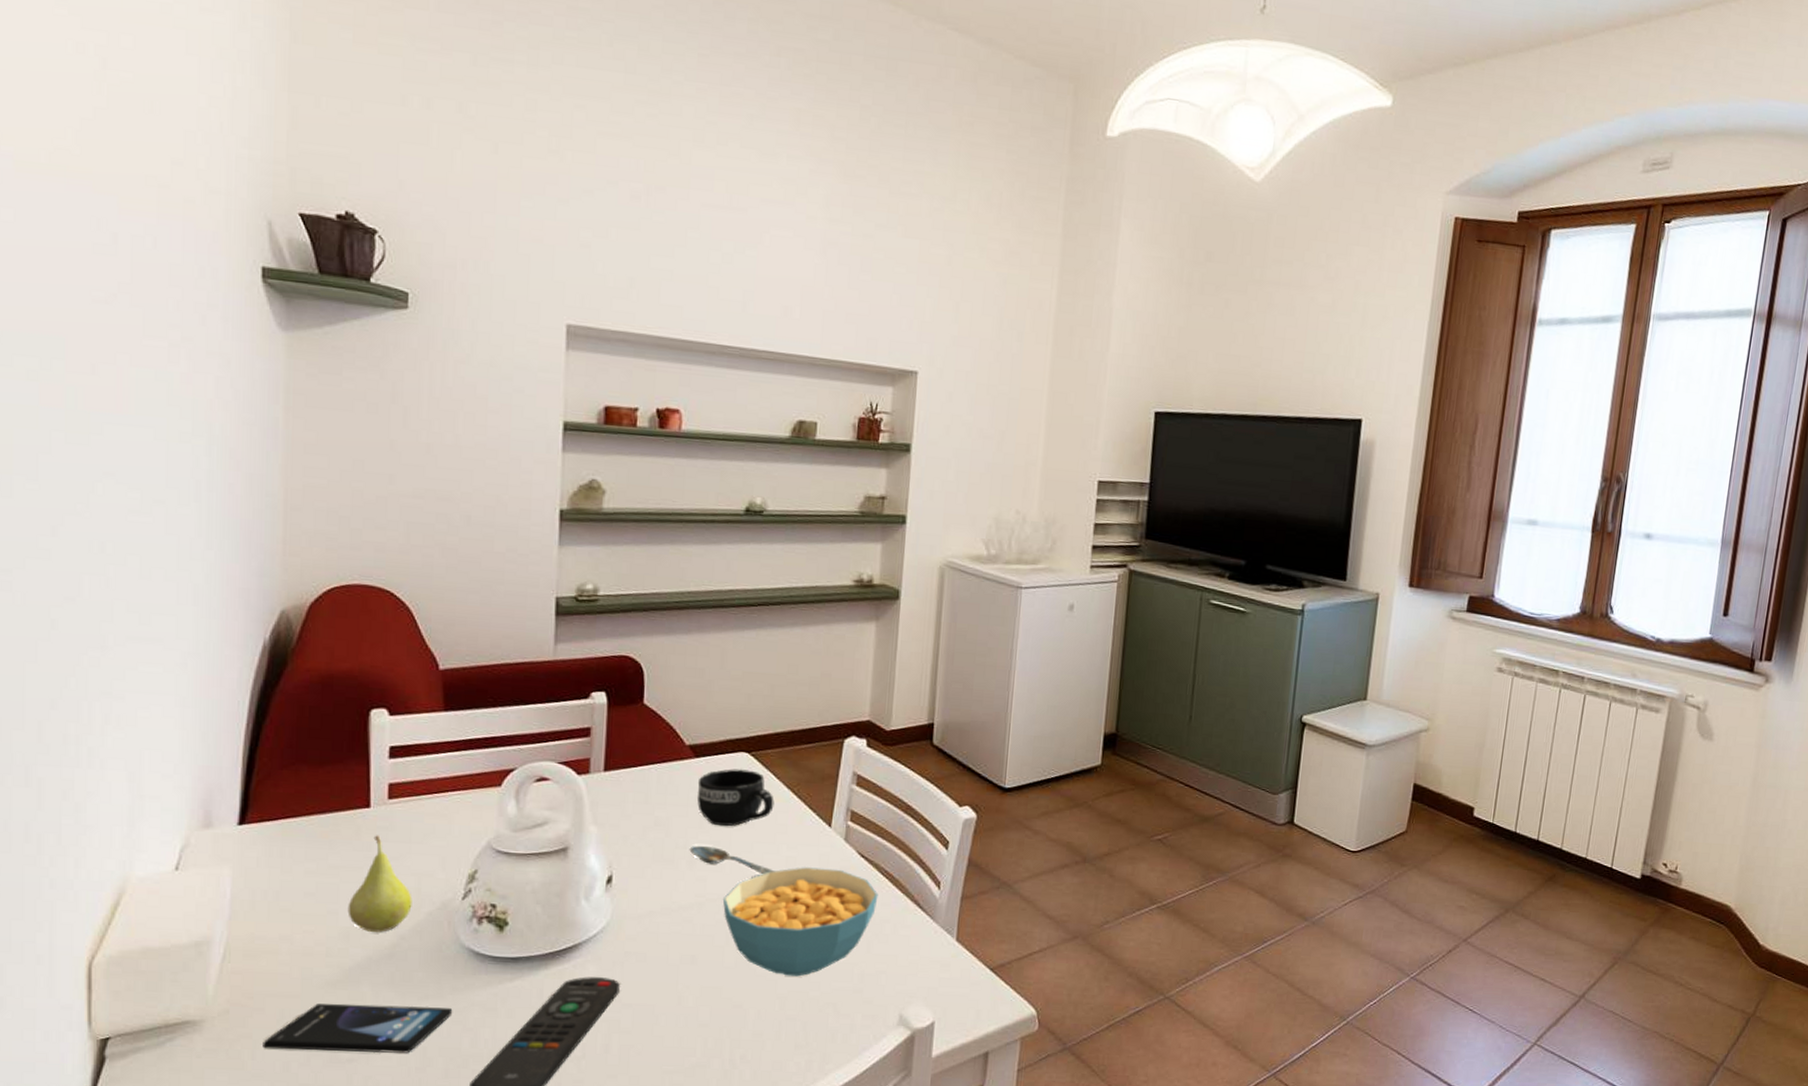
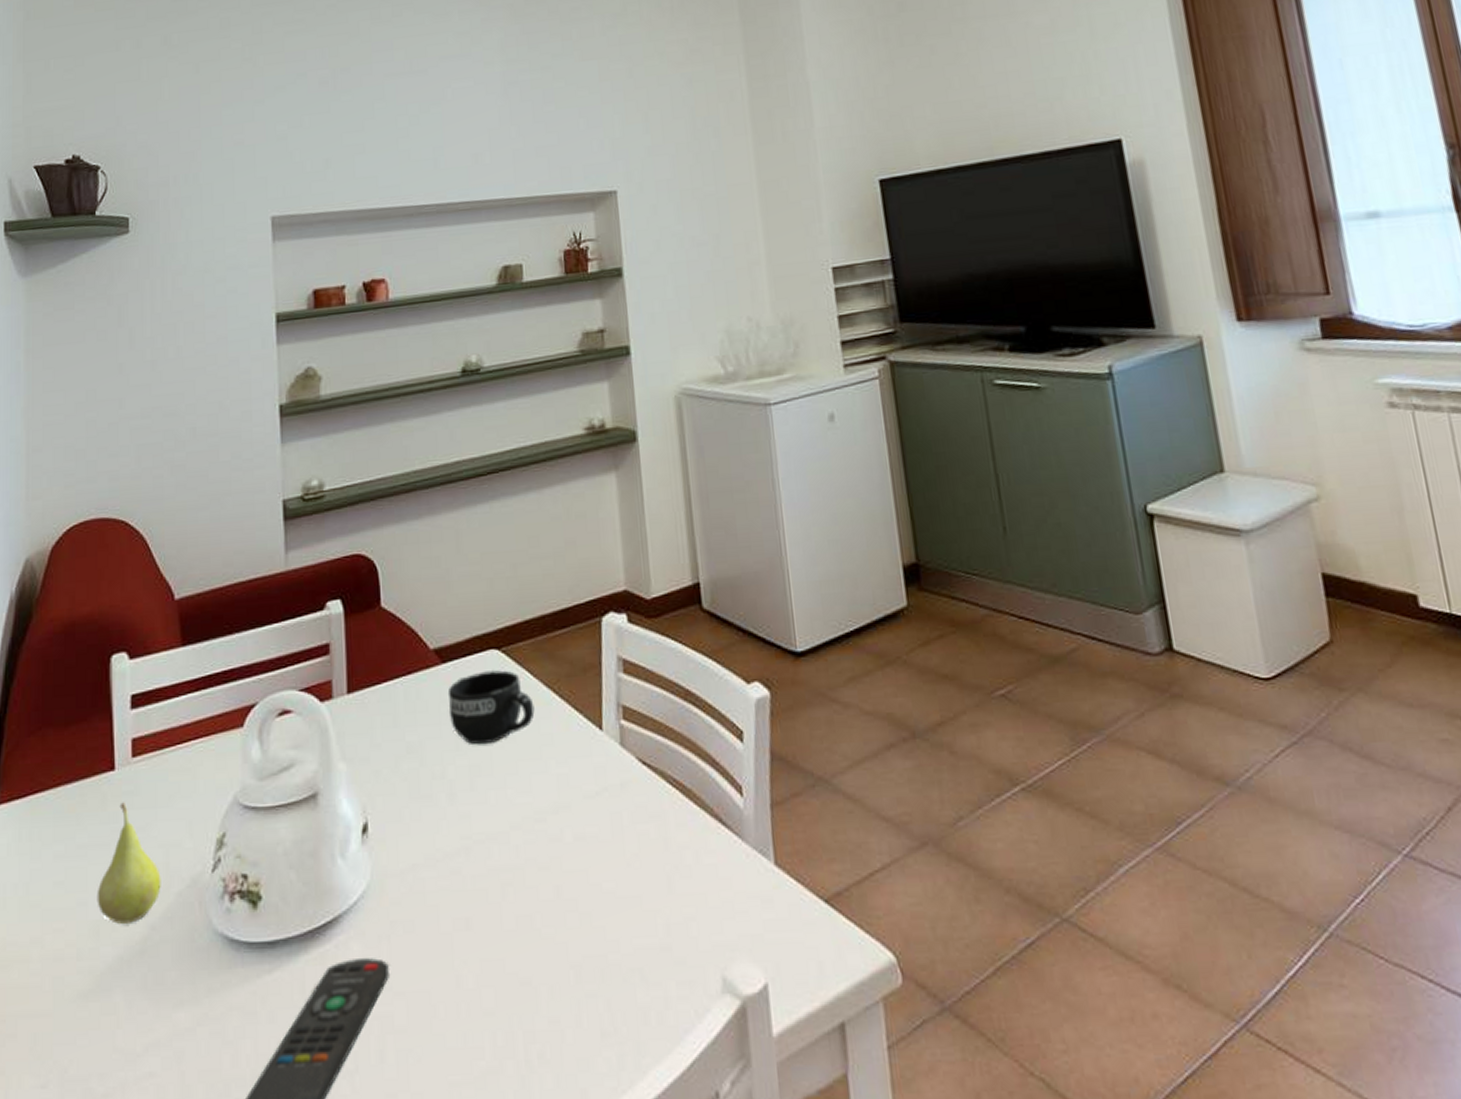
smartphone: present [263,1003,453,1053] -> none [16,1015,210,1088]
spoon: present [689,845,775,874] -> none [447,771,547,801]
cereal bowl: present [722,867,879,977] -> none [491,784,671,936]

